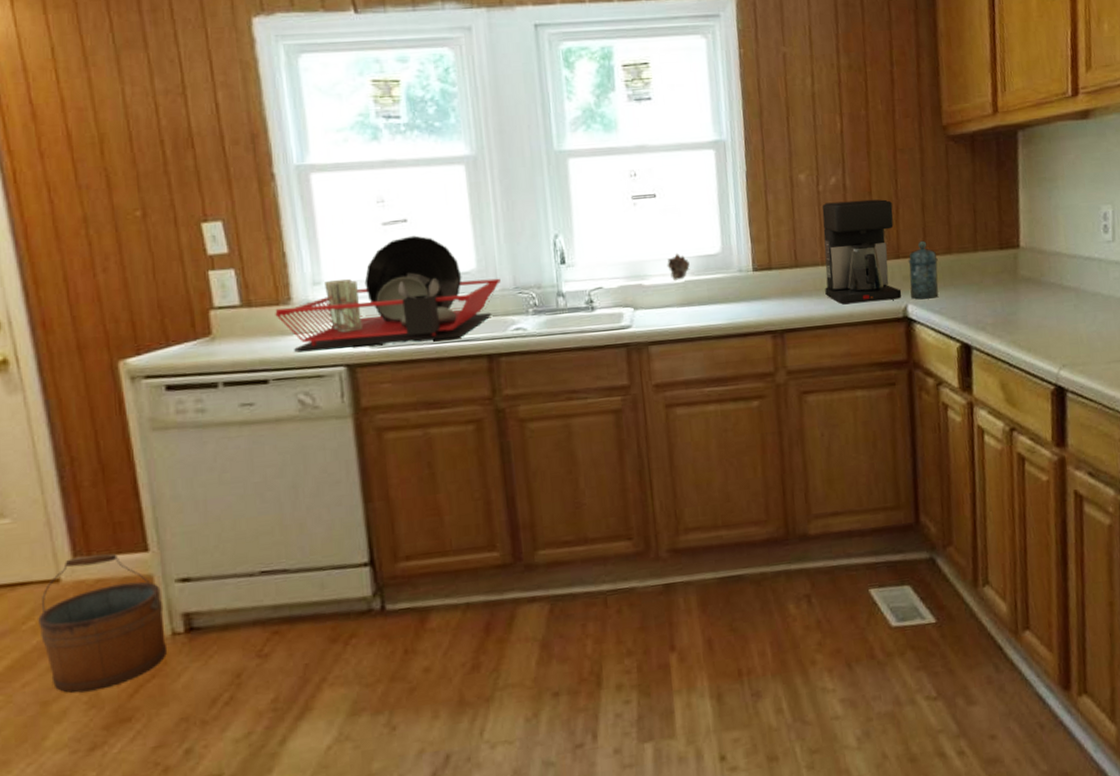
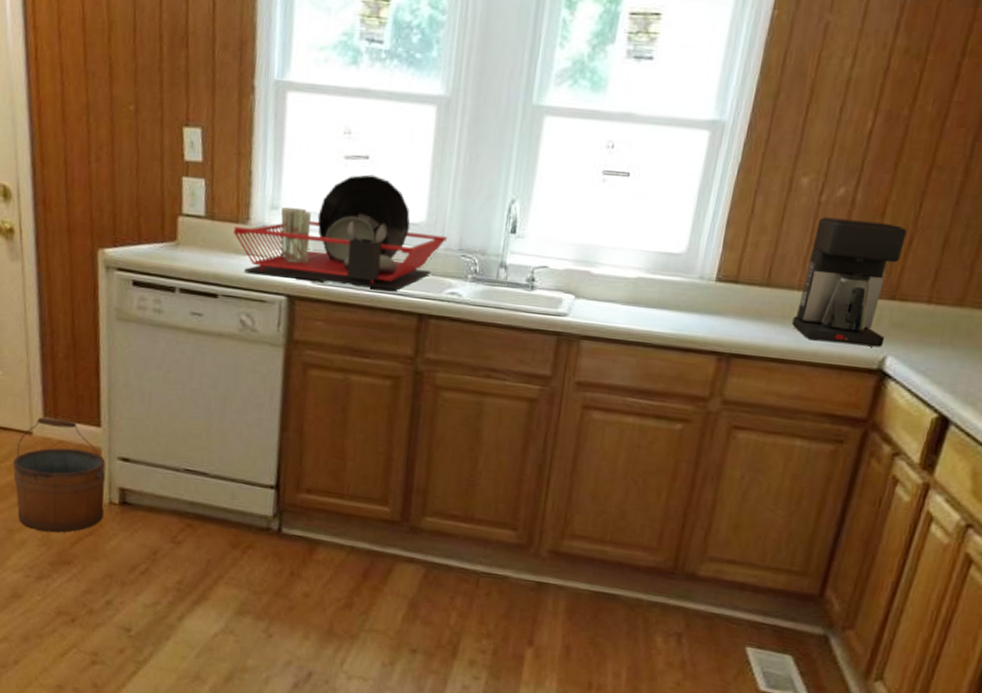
succulent plant: present [667,252,690,282] -> none [622,243,648,276]
canister: present [908,240,939,300] -> none [894,283,943,356]

